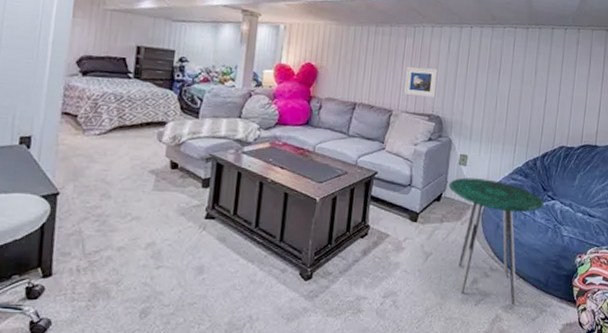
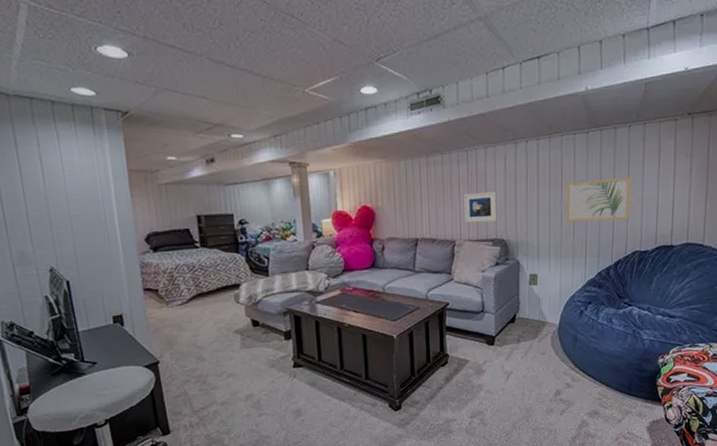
side table: present [448,177,544,306] -> none [521,295,621,410]
wall art: none [500,71,563,115] -> present [566,177,631,223]

